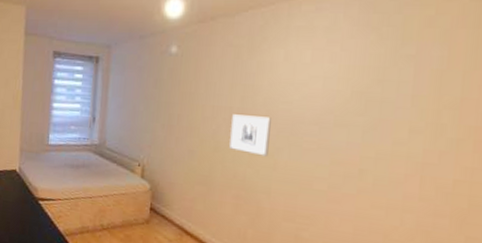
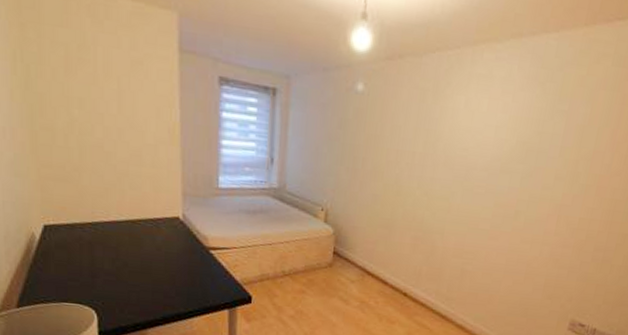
wall art: present [229,114,271,157] -> none [411,159,449,200]

